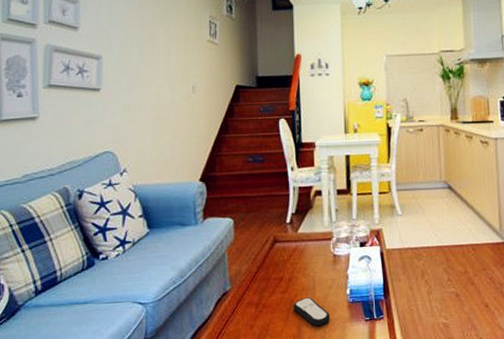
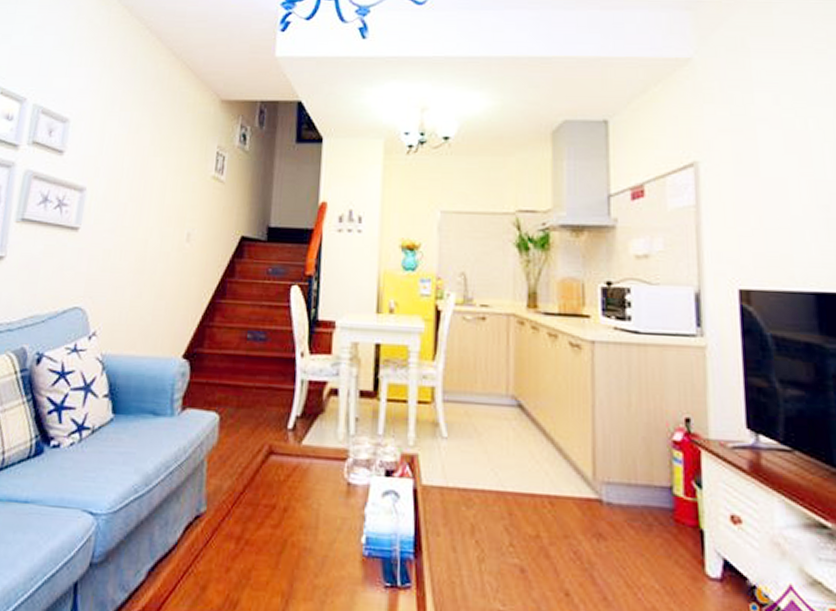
remote control: present [293,297,331,327] -> none [285,539,336,585]

